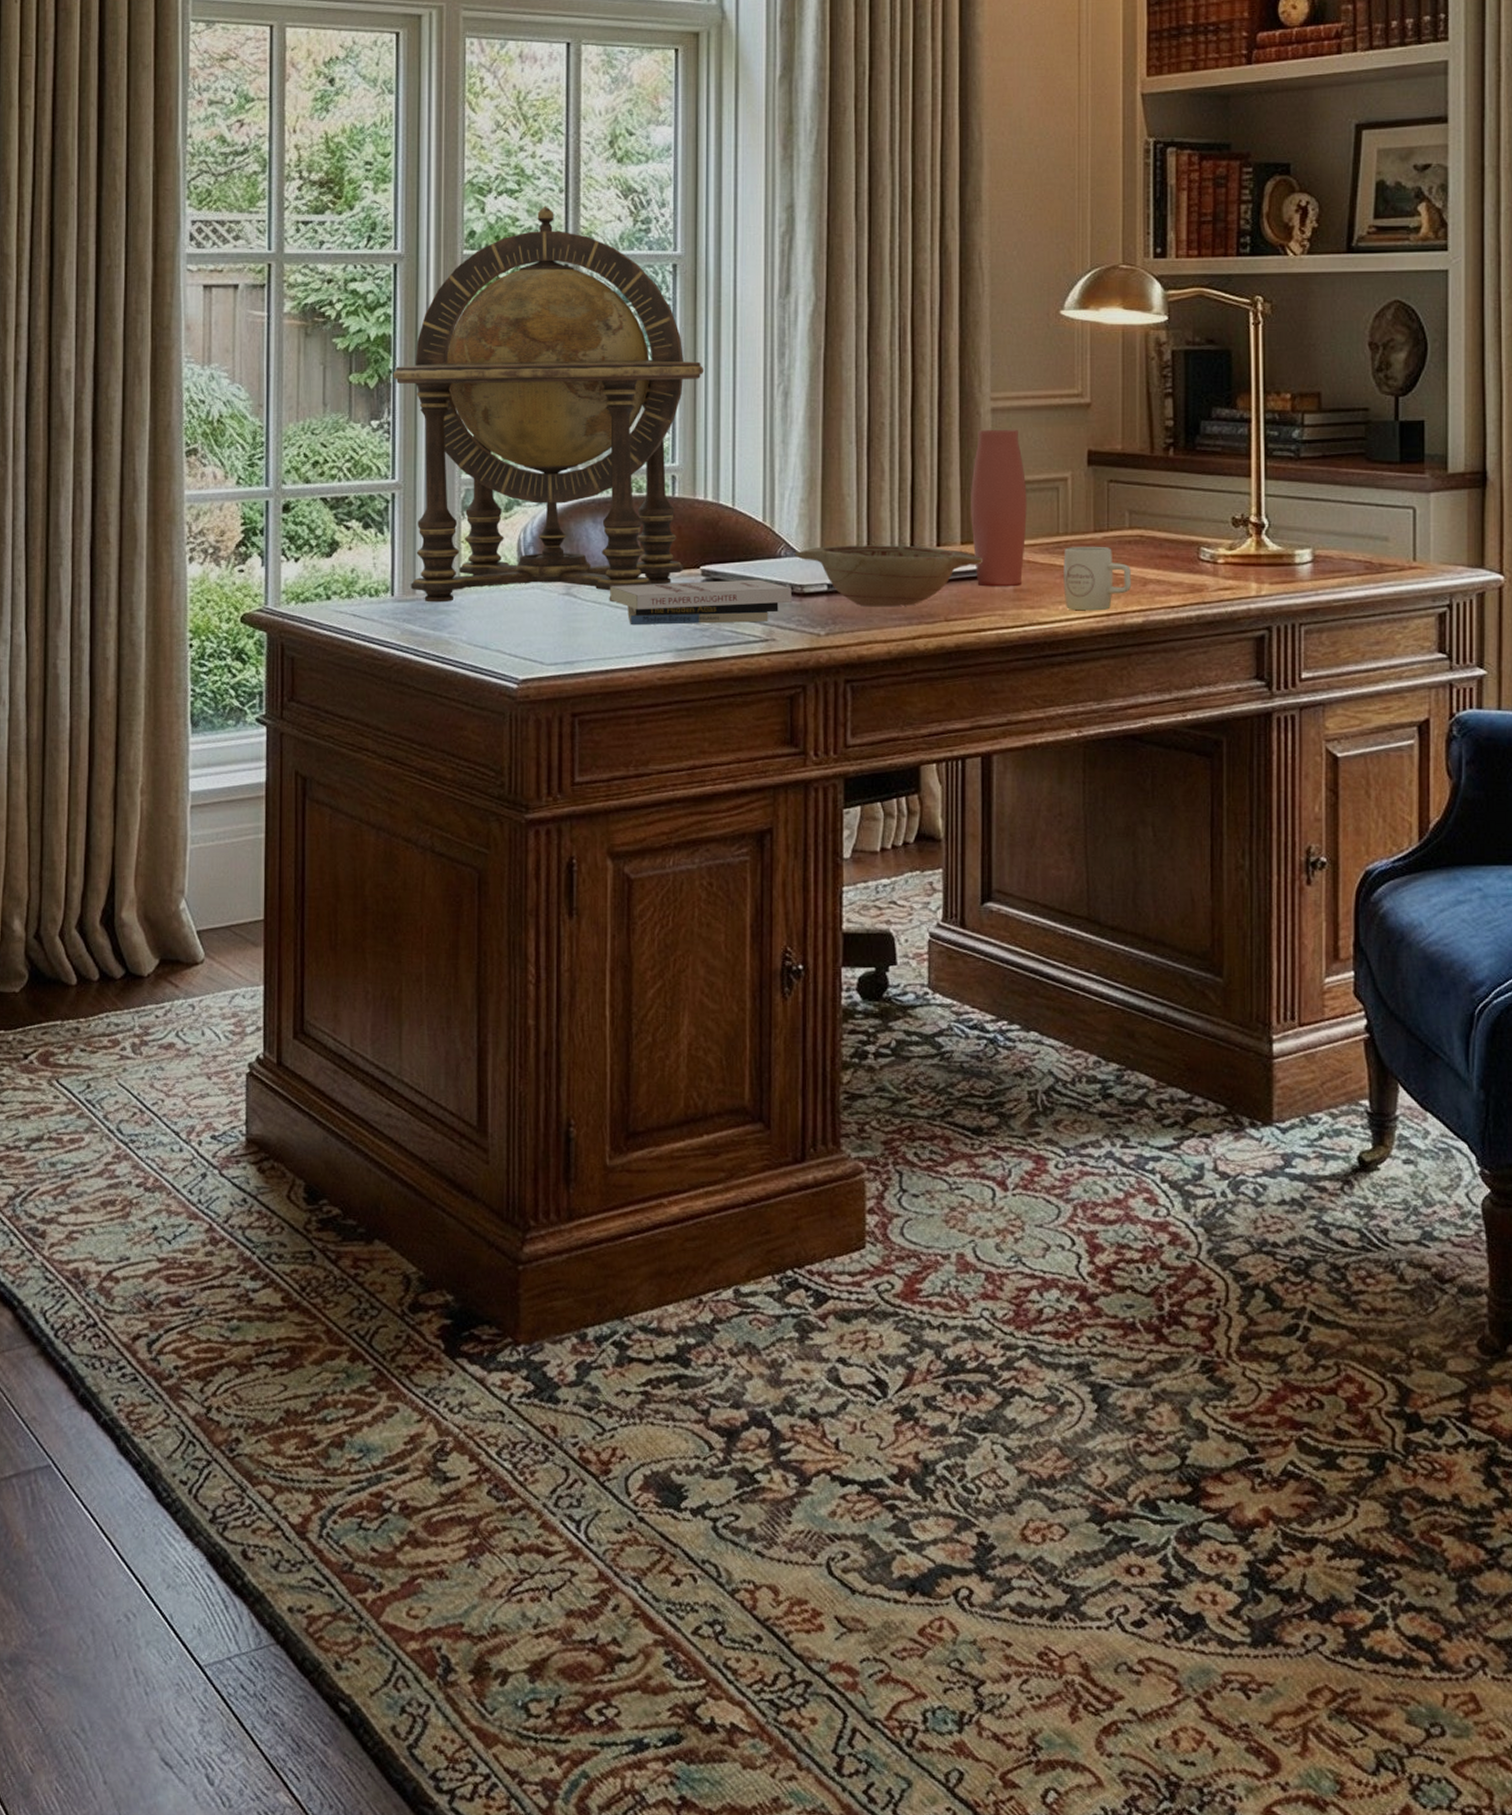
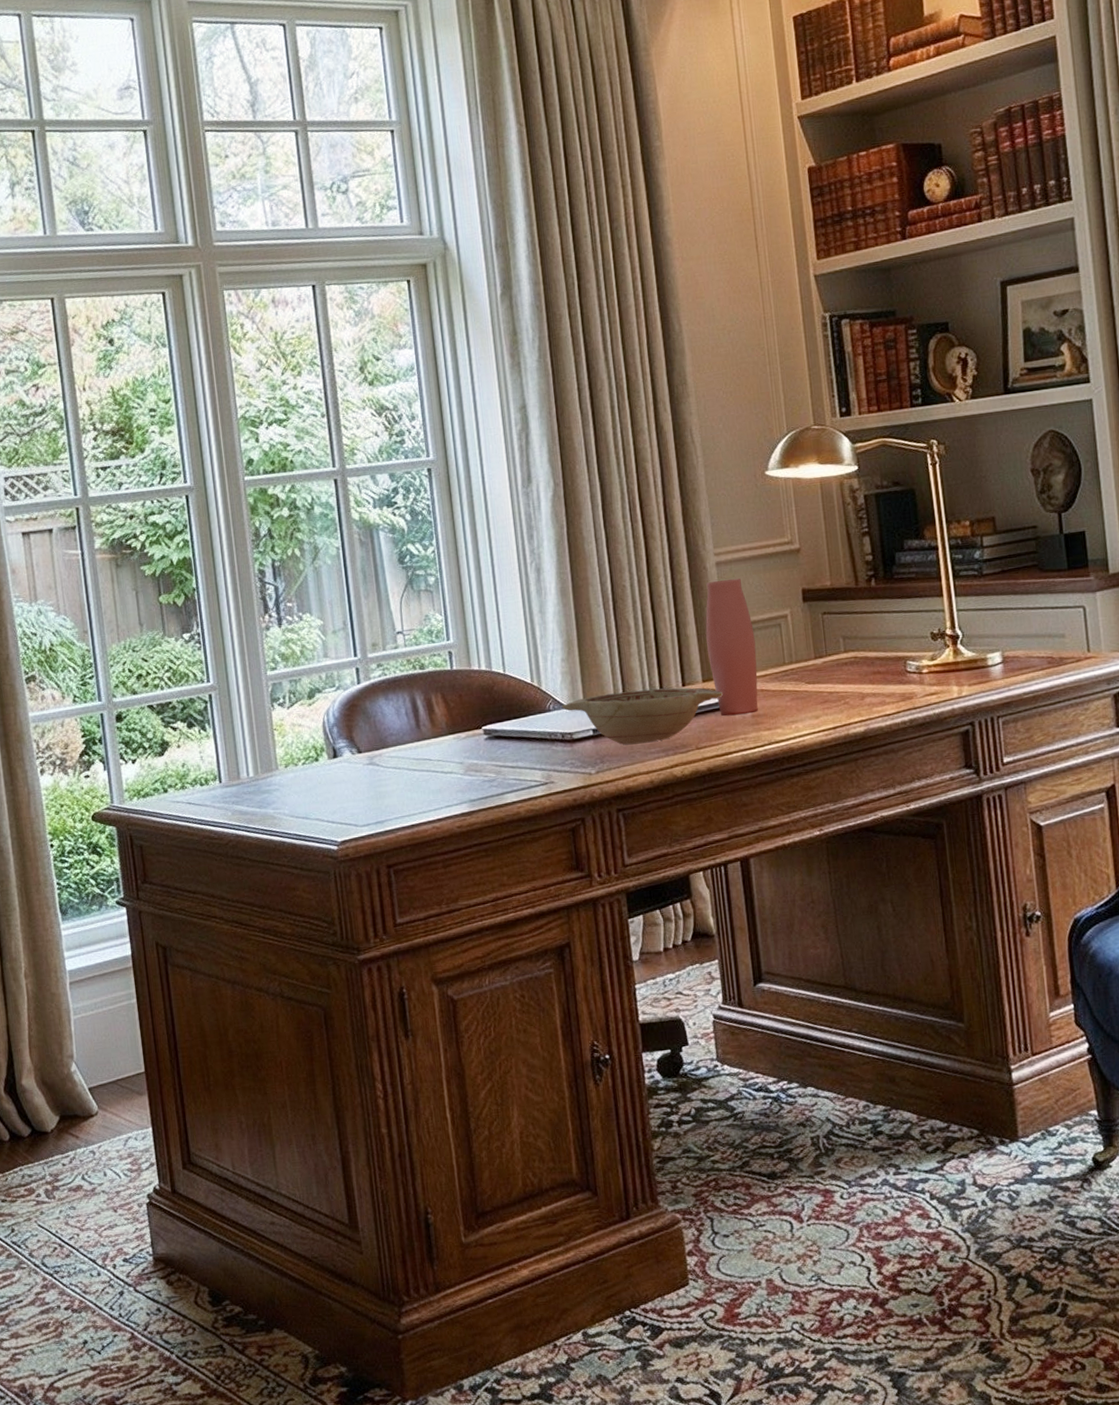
globe: present [393,206,705,603] -> none [196,430,469,785]
books: present [610,579,792,626] -> none [407,732,564,784]
mug: present [1063,546,1132,611] -> none [791,670,852,728]

